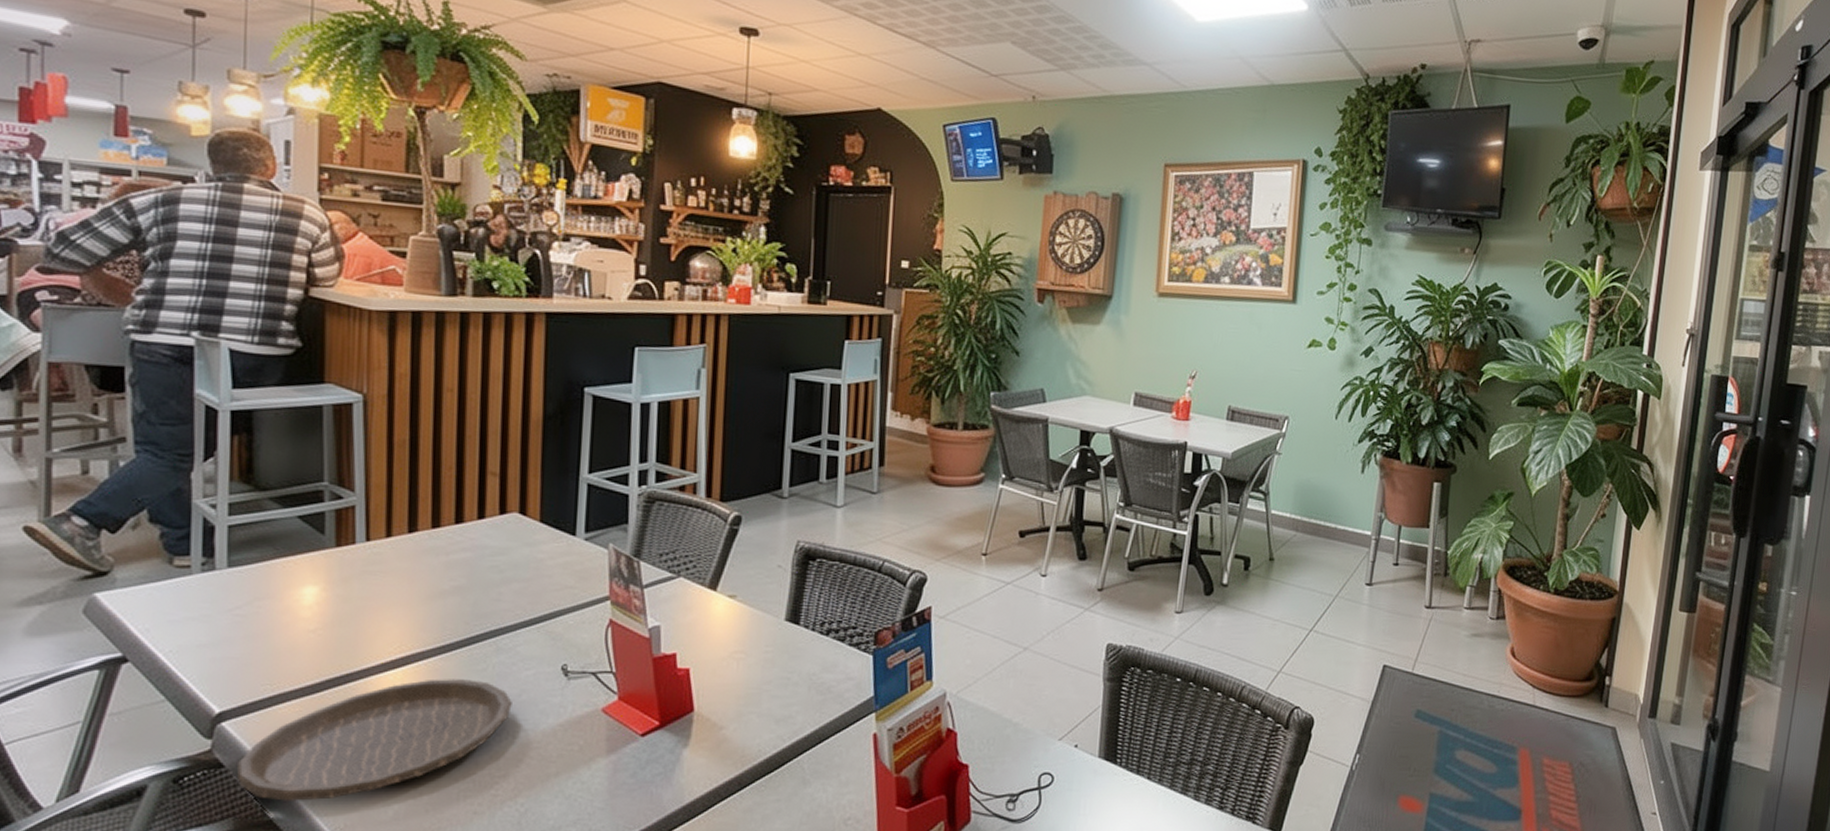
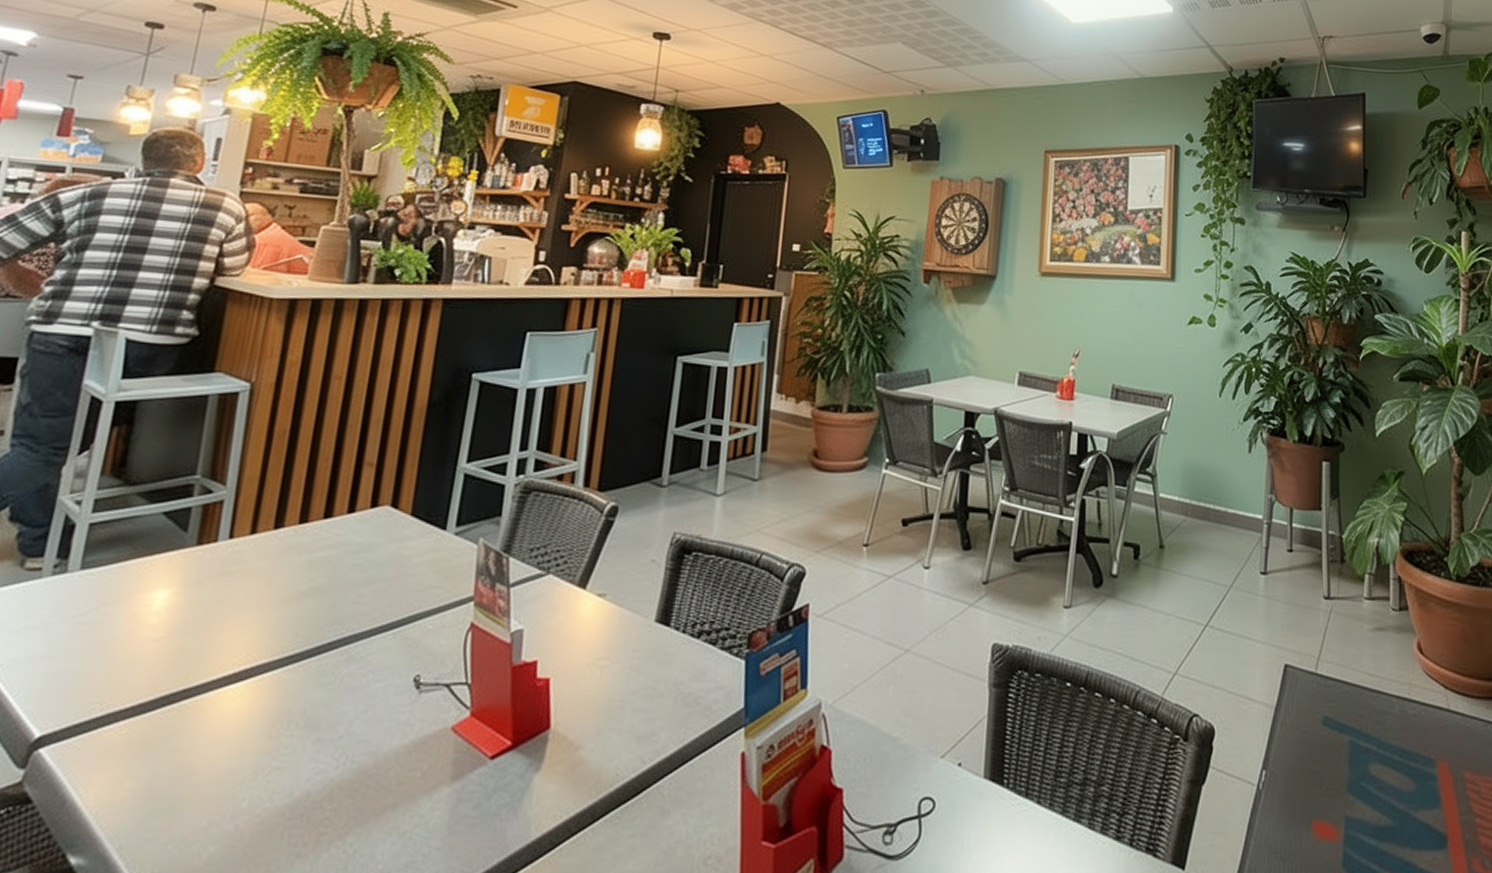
plate: present [237,679,512,801] -> none [43,694,357,844]

